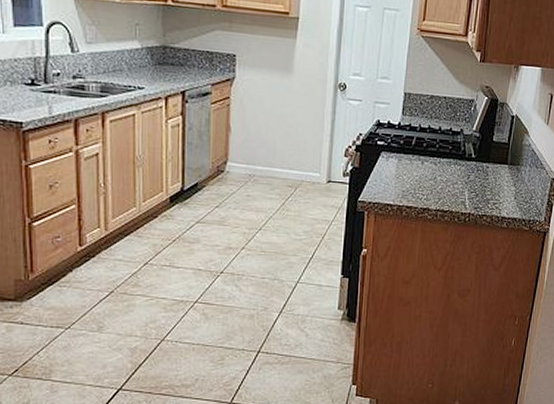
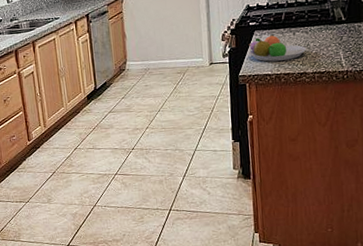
fruit bowl: none [372,160,433,192] -> present [248,35,307,62]

